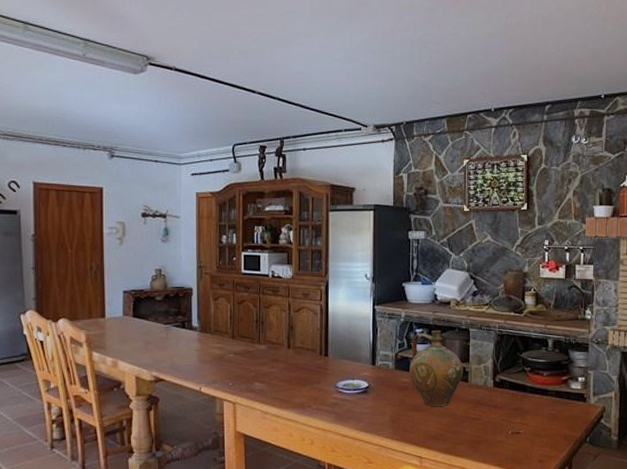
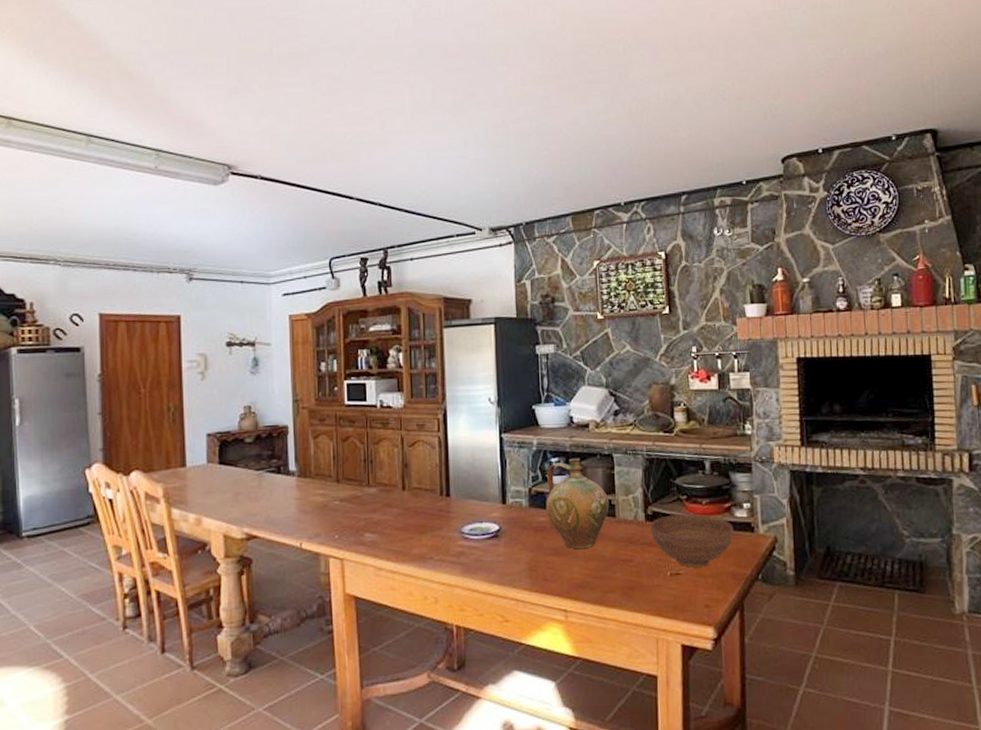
bowl: none [497,383,569,428] -> present [650,514,734,568]

